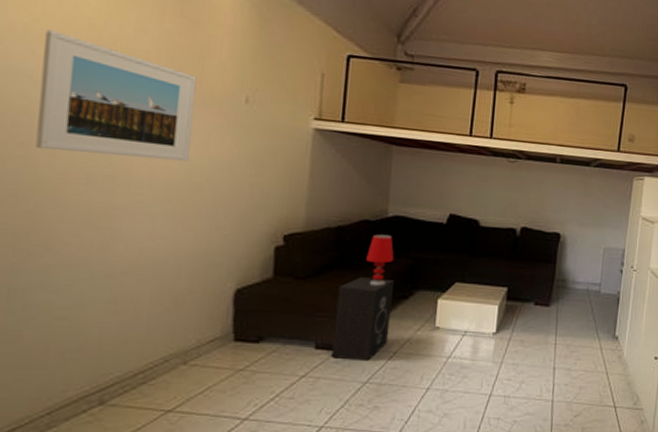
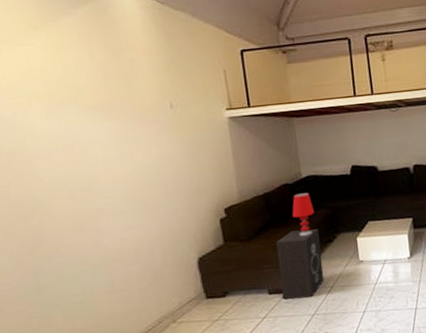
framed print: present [35,29,197,162] -> none [11,82,139,177]

